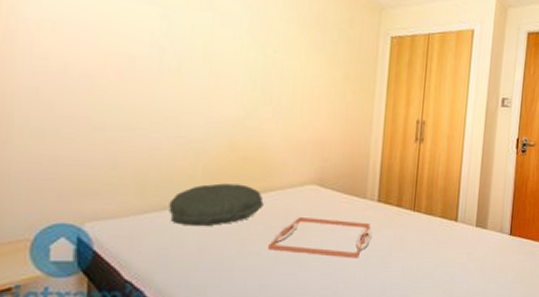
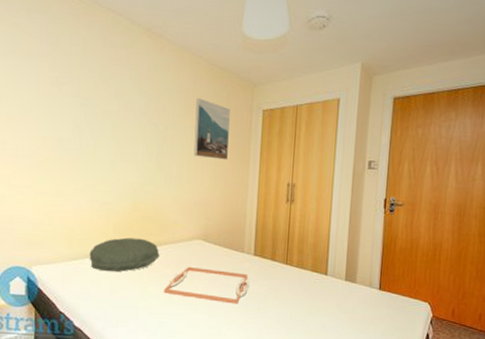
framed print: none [308,18,354,92] -> present [193,98,230,160]

